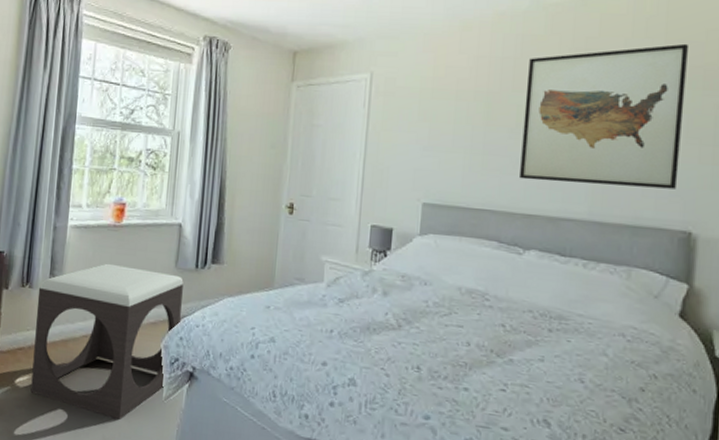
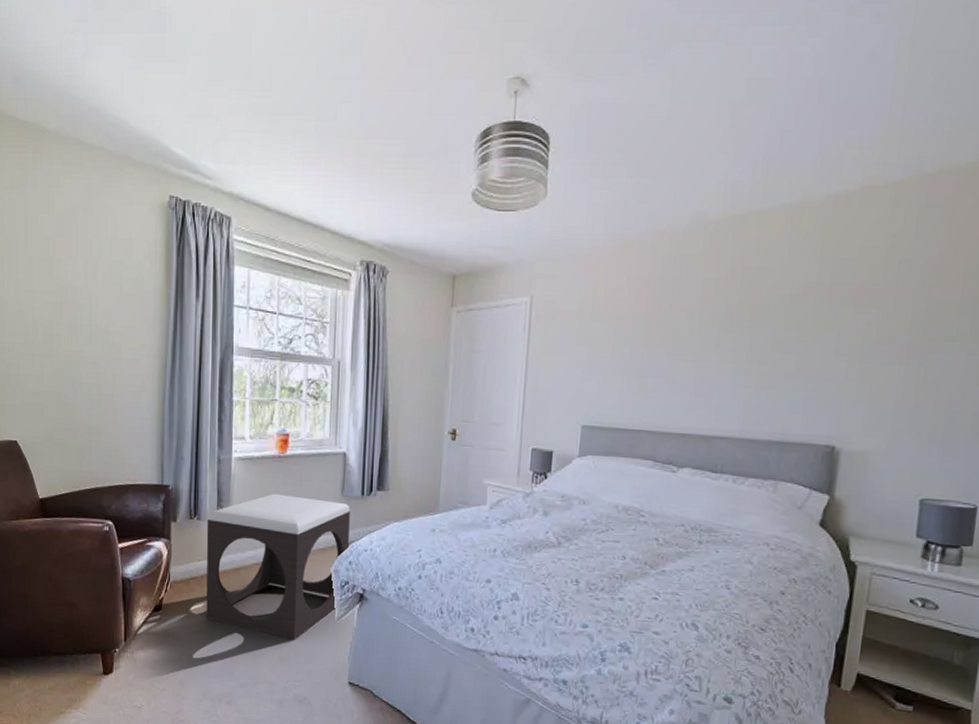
wall art: present [520,43,690,189] -> none [675,260,844,406]

